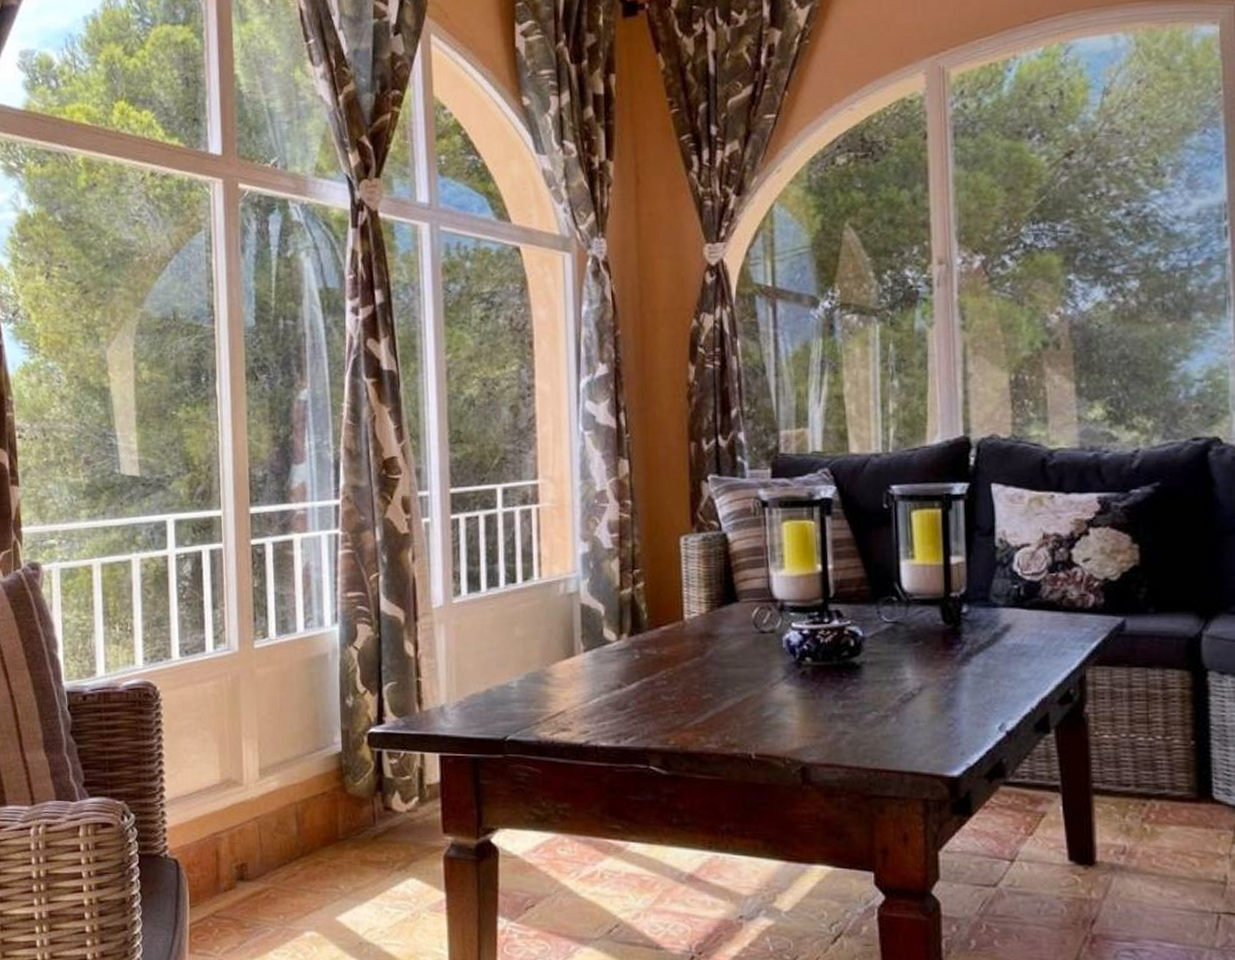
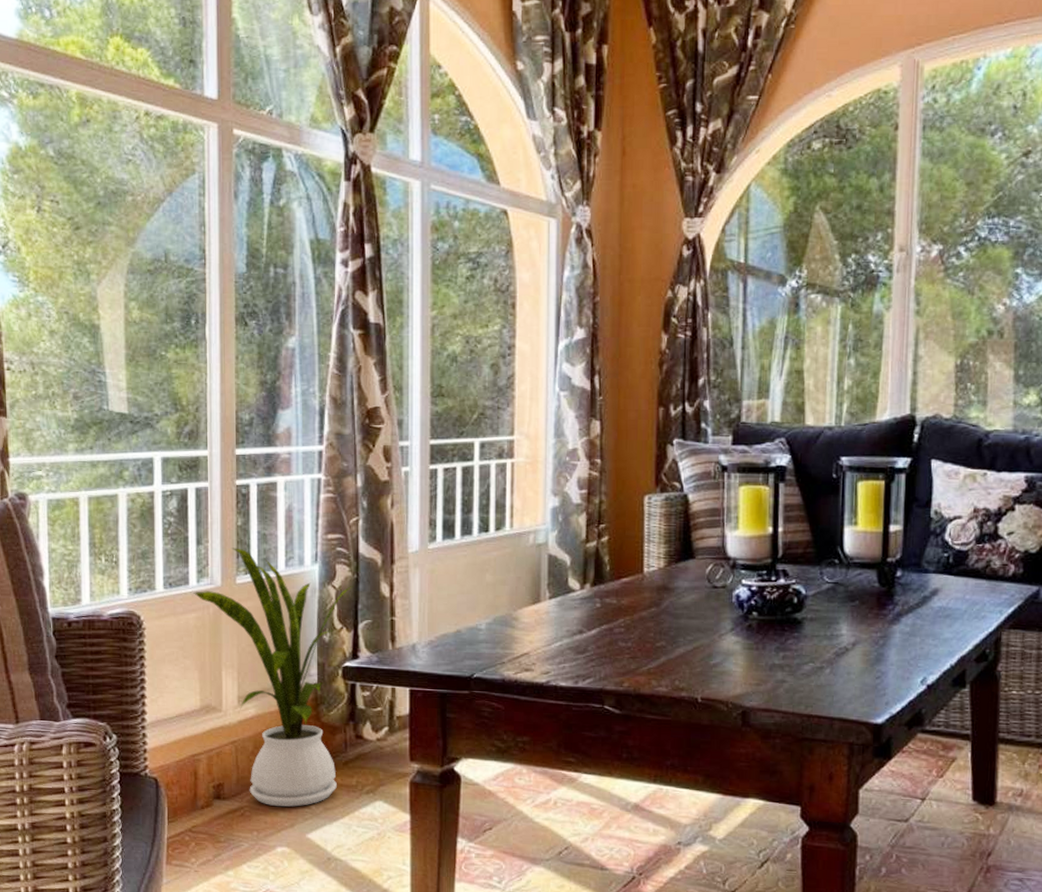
house plant: none [210,610,376,888] -> present [193,548,353,807]

